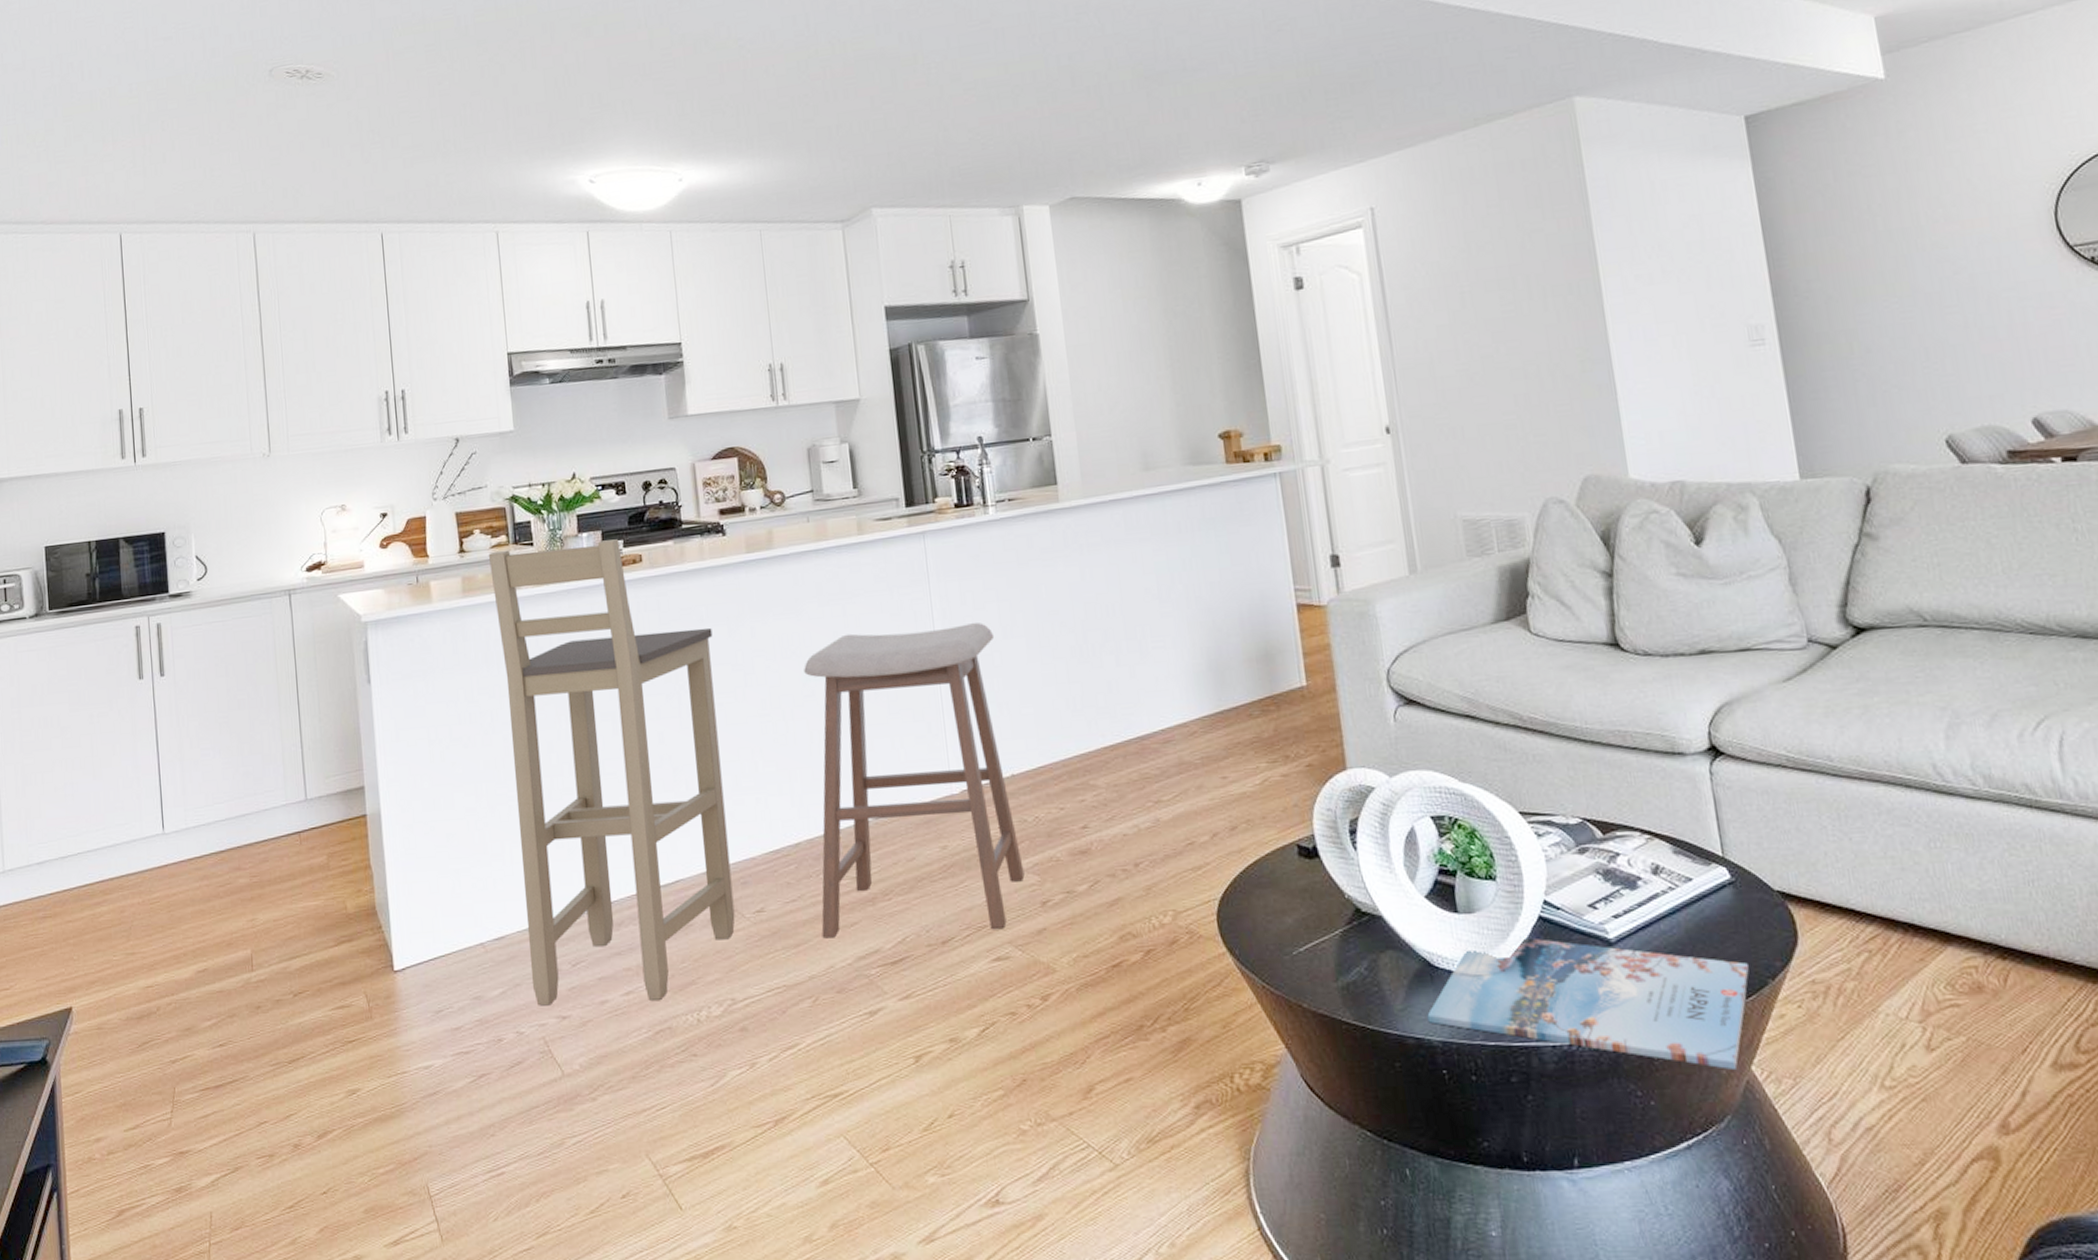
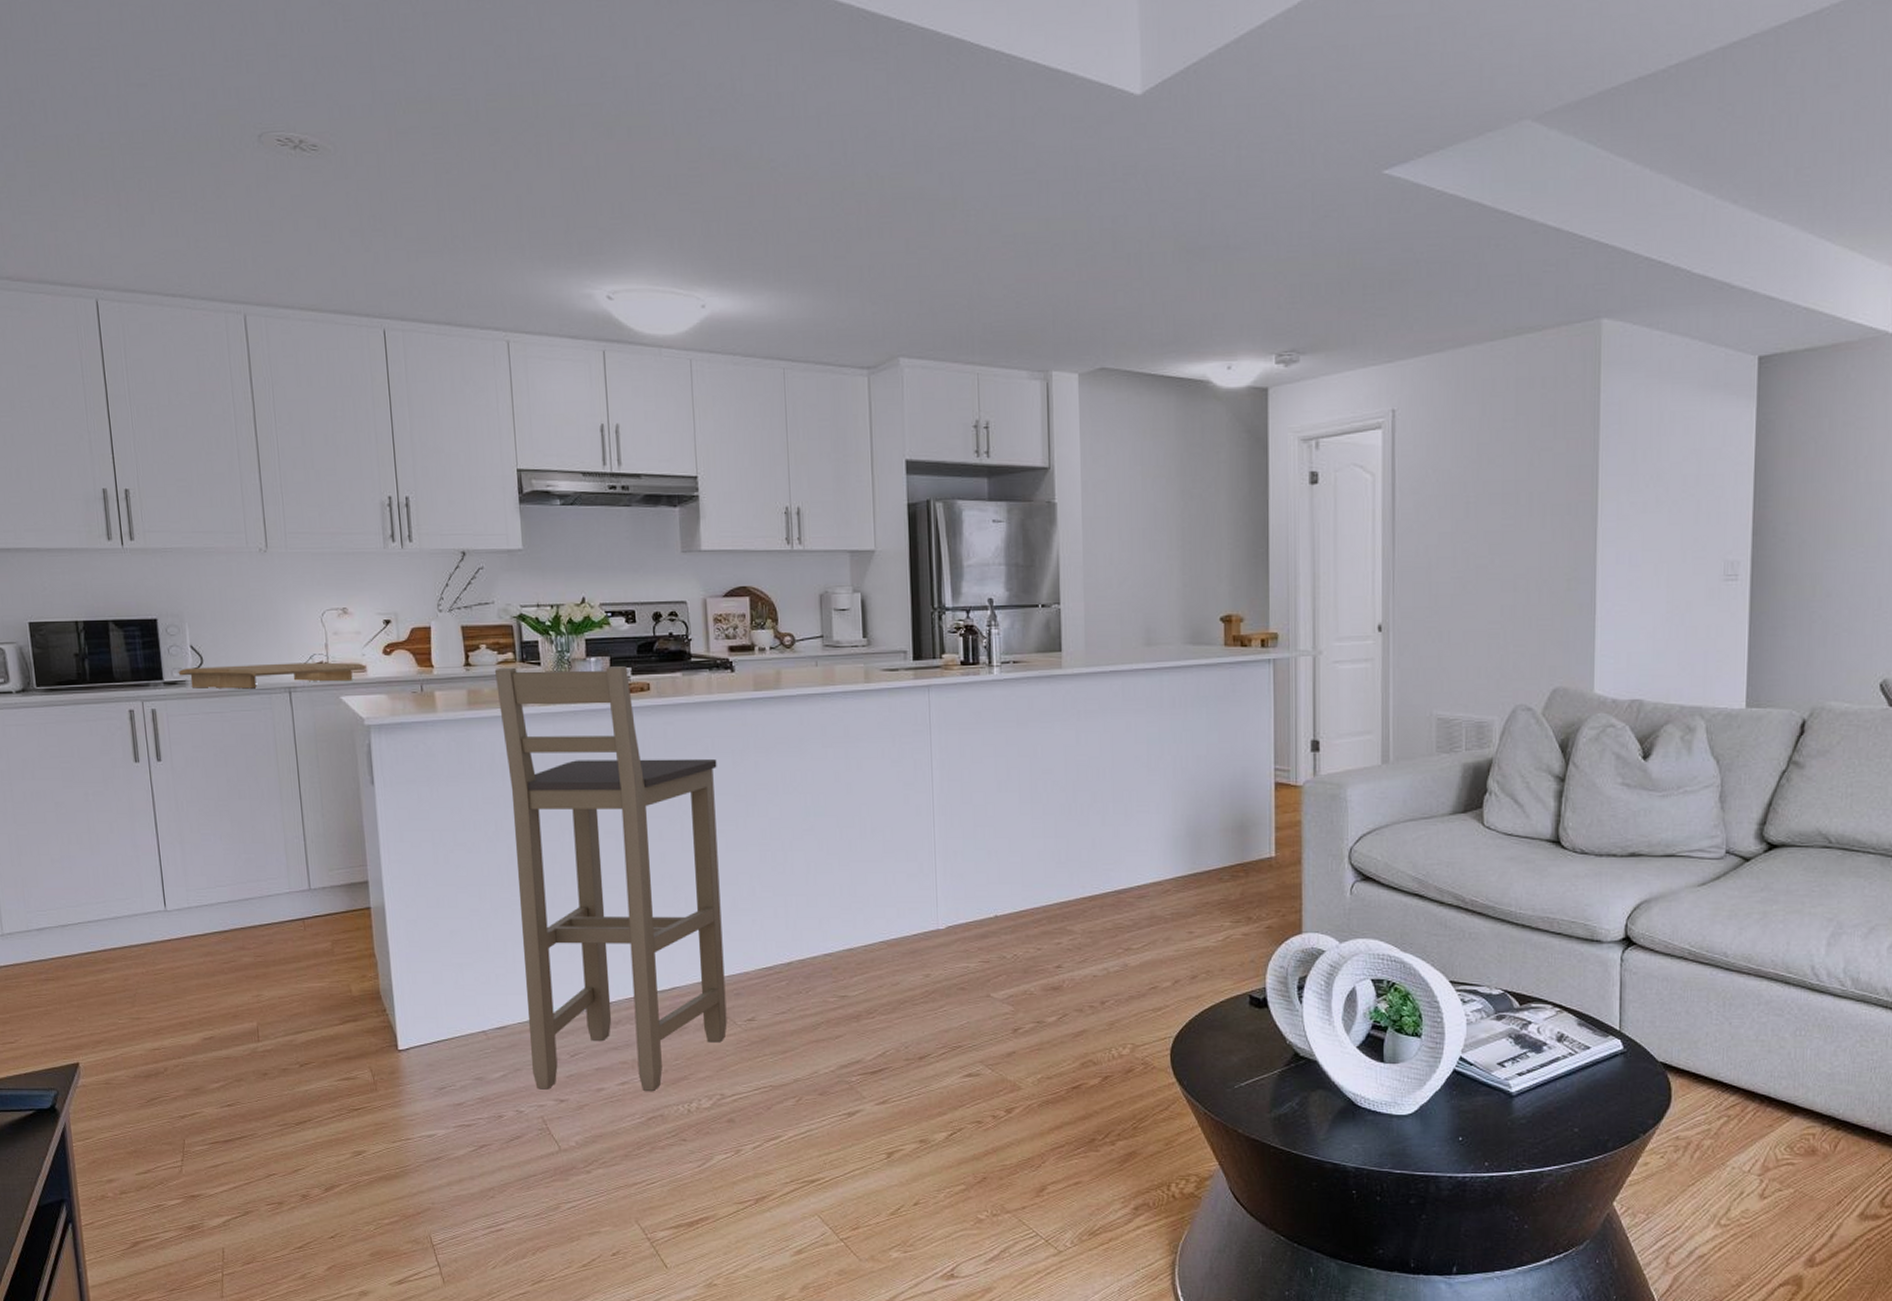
cutting board: none [183,559,364,599] -> present [178,662,367,689]
bar stool: present [804,623,1025,939] -> none [804,775,1000,1049]
magazine: present [1427,936,1750,1071] -> none [1345,1085,1627,1205]

